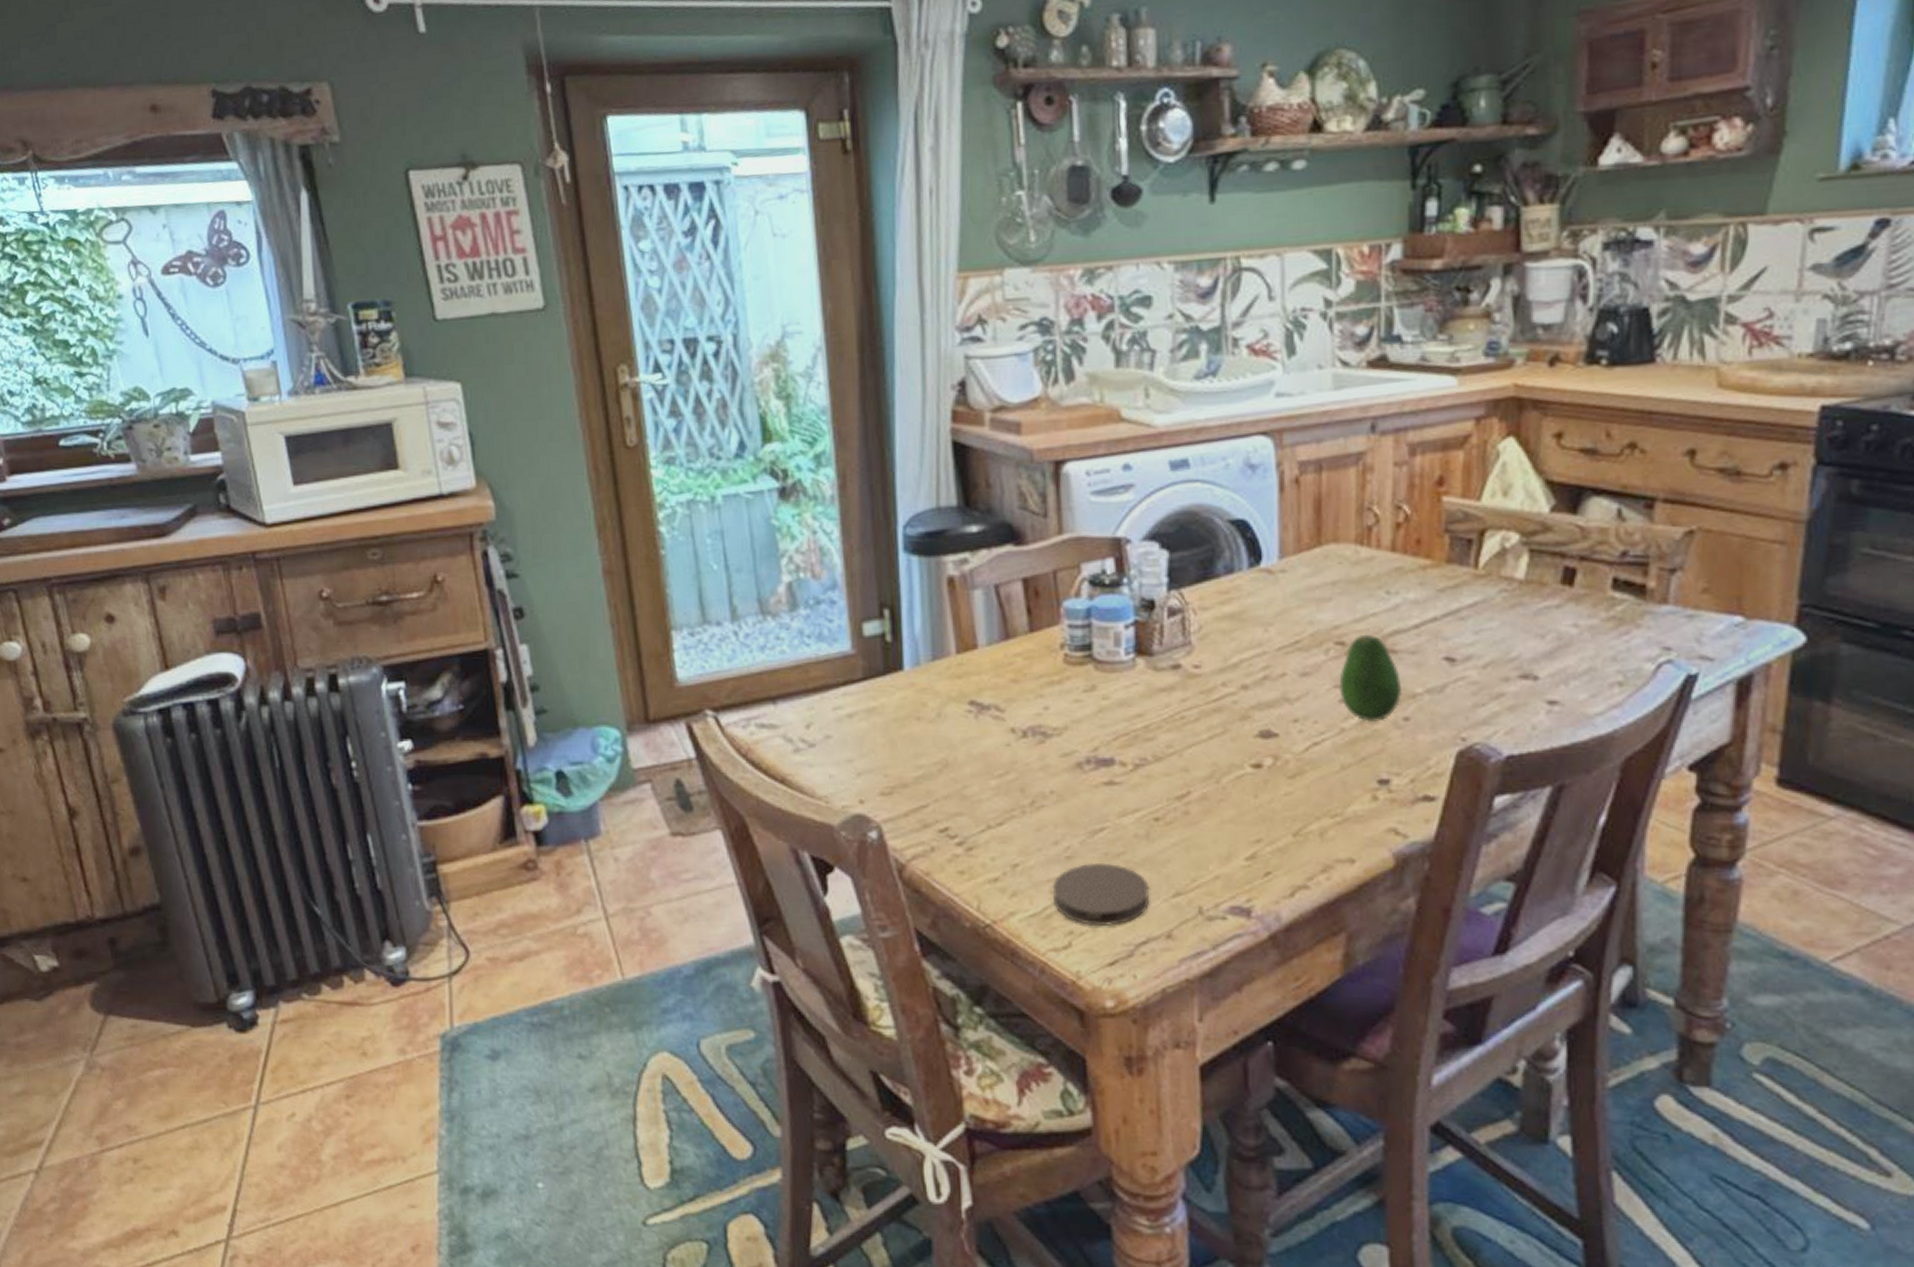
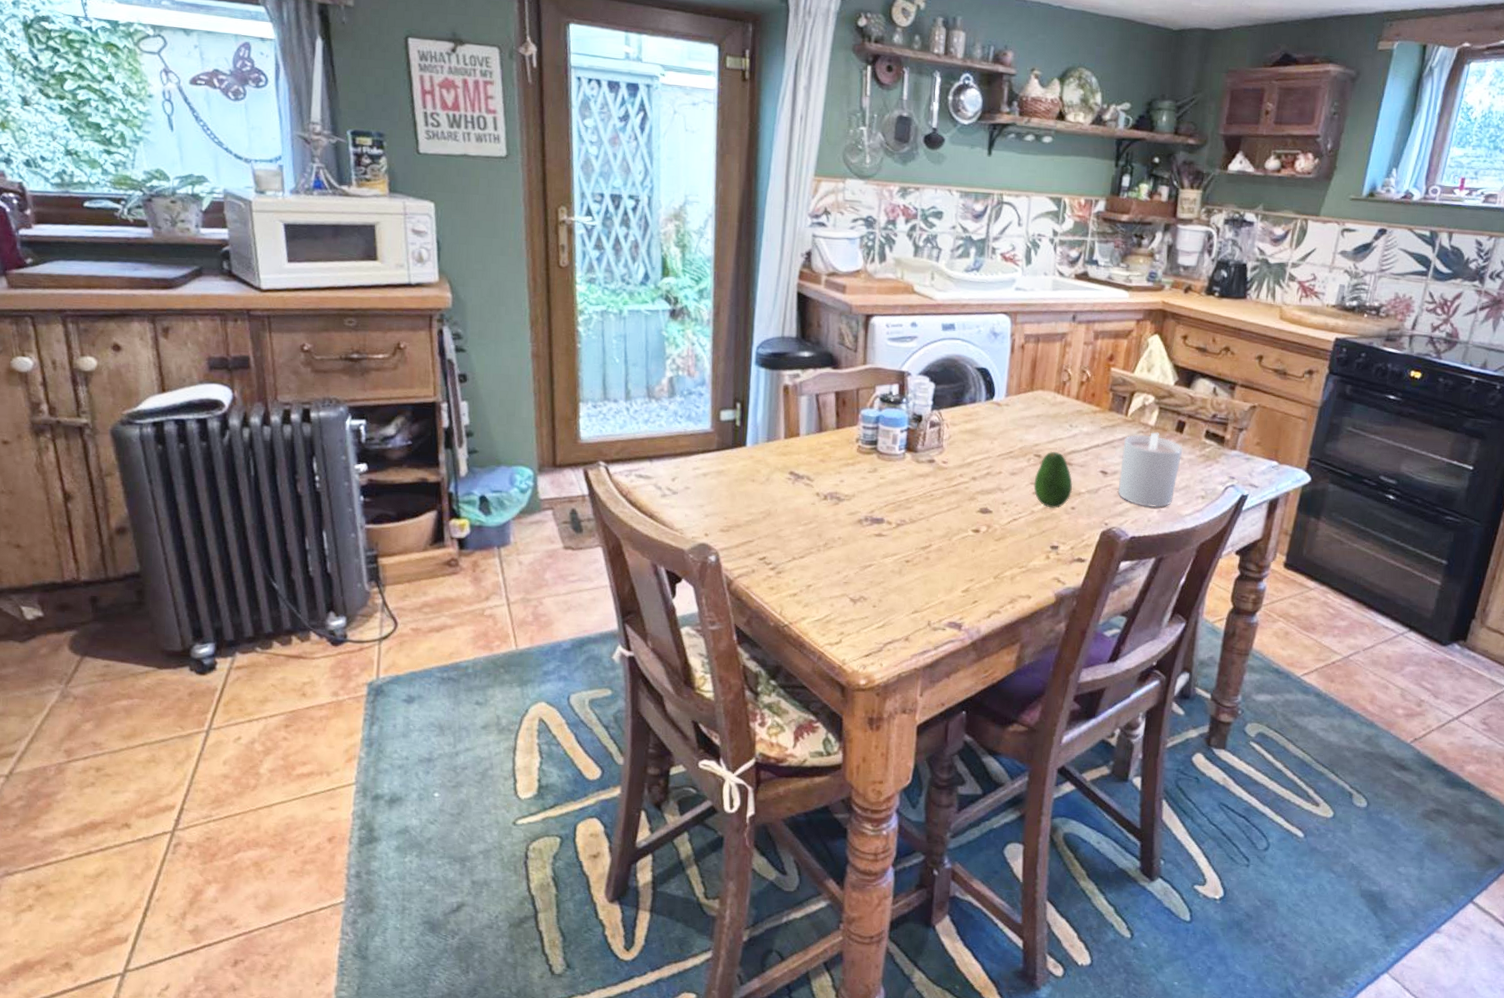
coaster: present [1052,862,1150,927] -> none [832,587,898,631]
candle: none [1475,589,1577,707] -> present [1118,432,1183,507]

